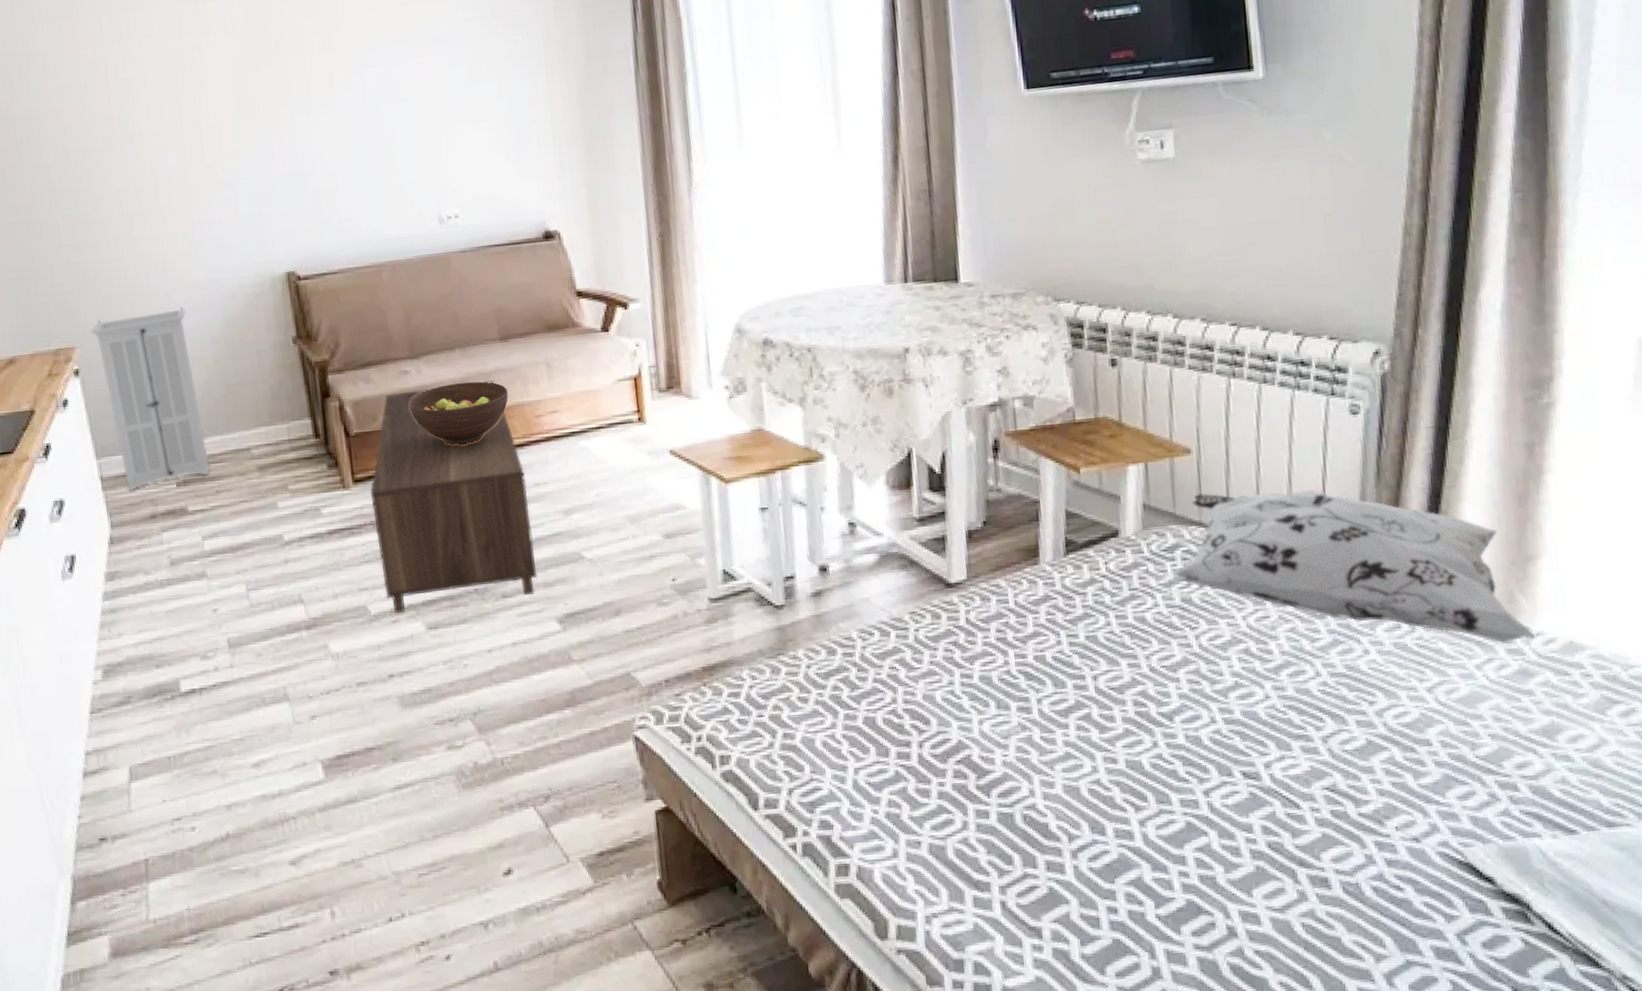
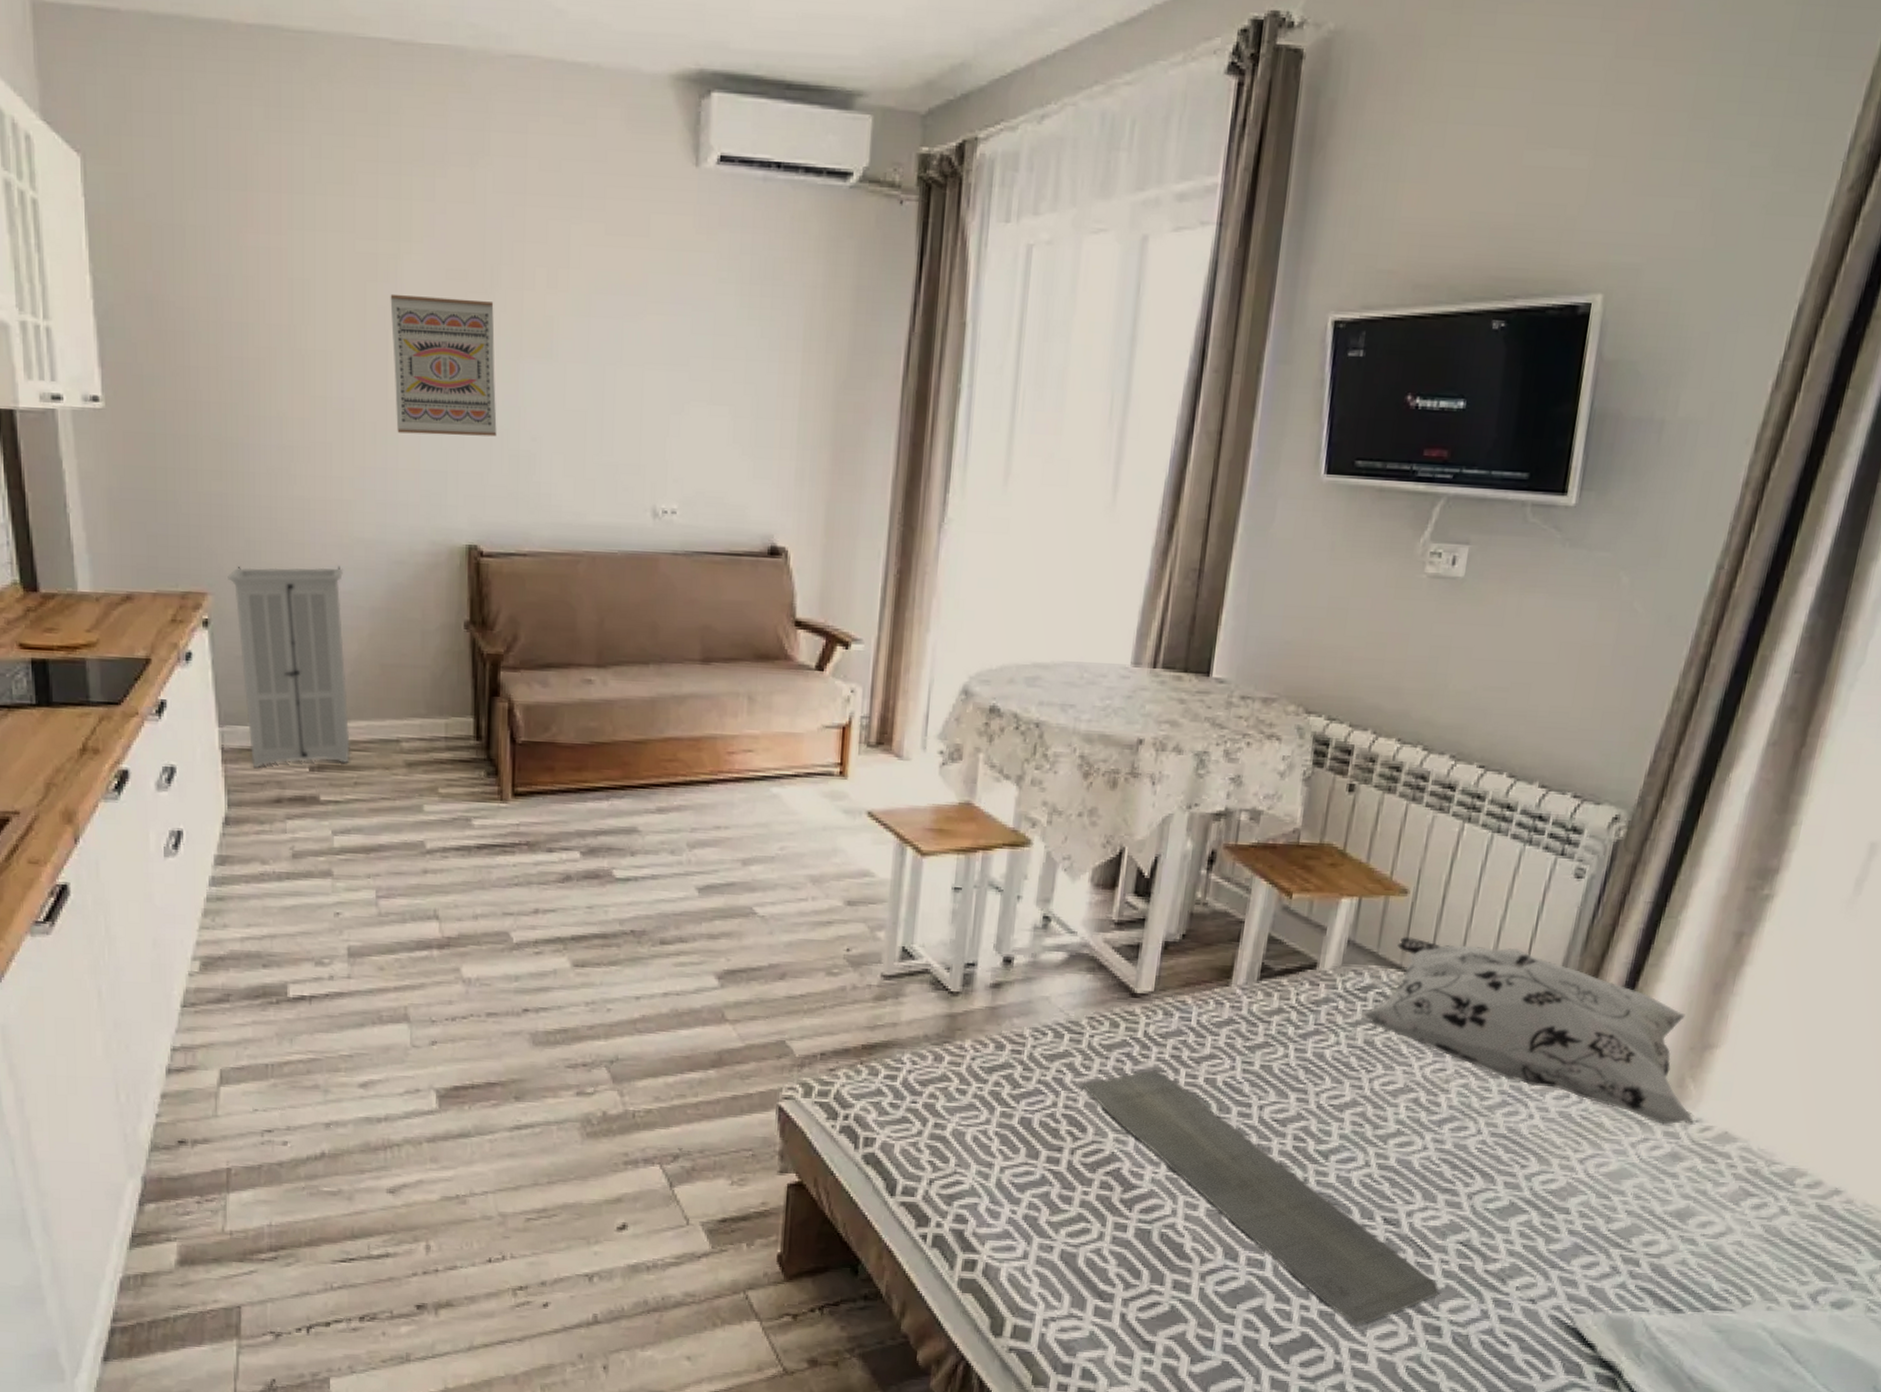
wall art: none [197,70,299,189] -> present [390,293,497,437]
coffee table: present [371,380,537,613] -> none [531,703,706,945]
fruit bowl: present [408,381,508,445] -> none [587,702,701,772]
bath mat: none [914,654,1318,886] -> present [1080,1070,1440,1325]

